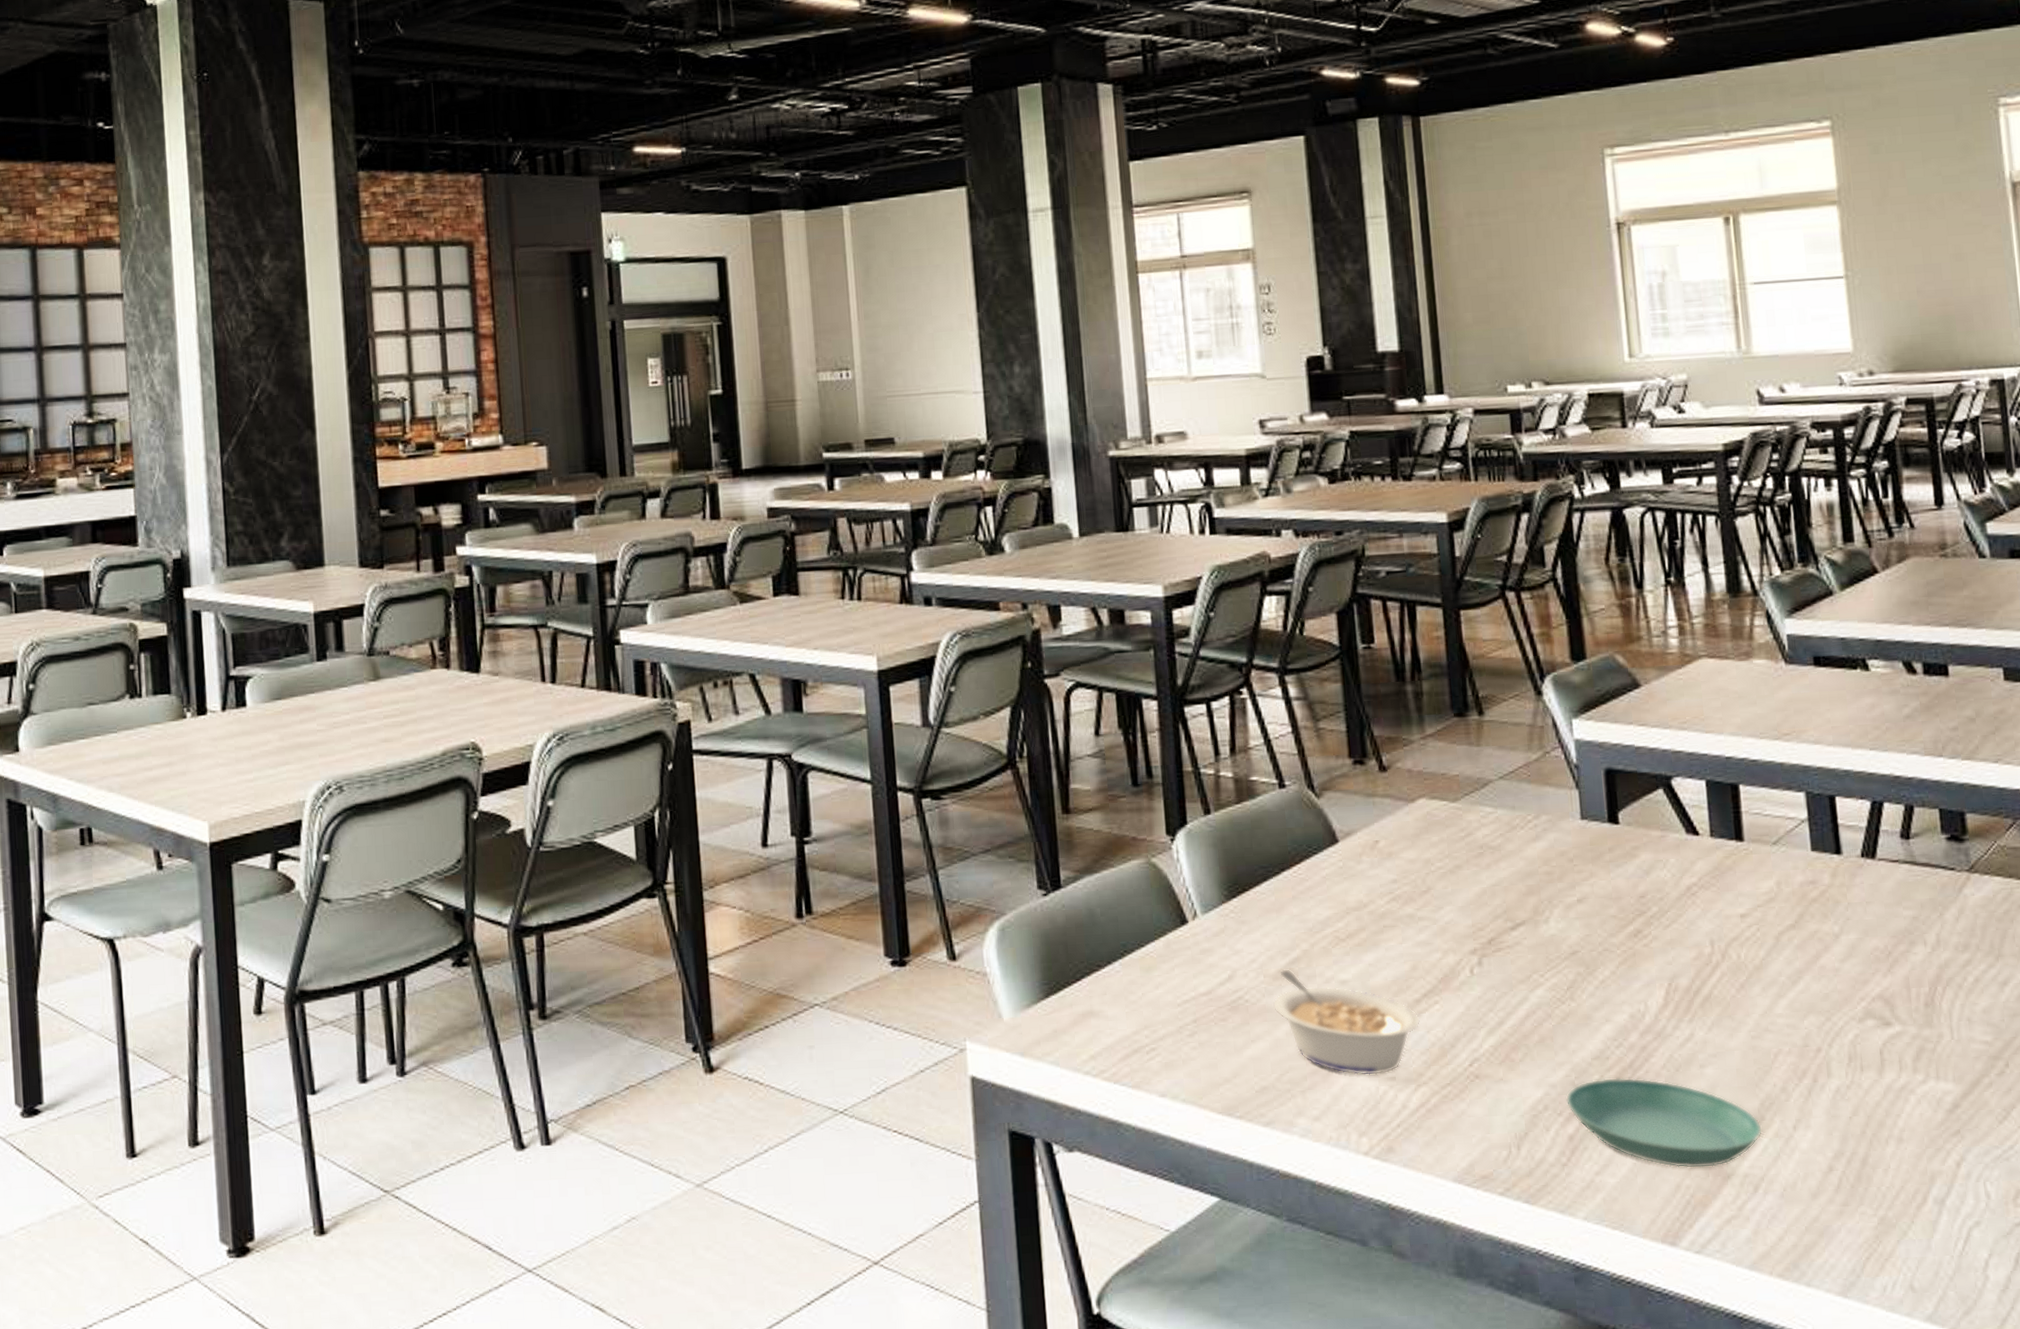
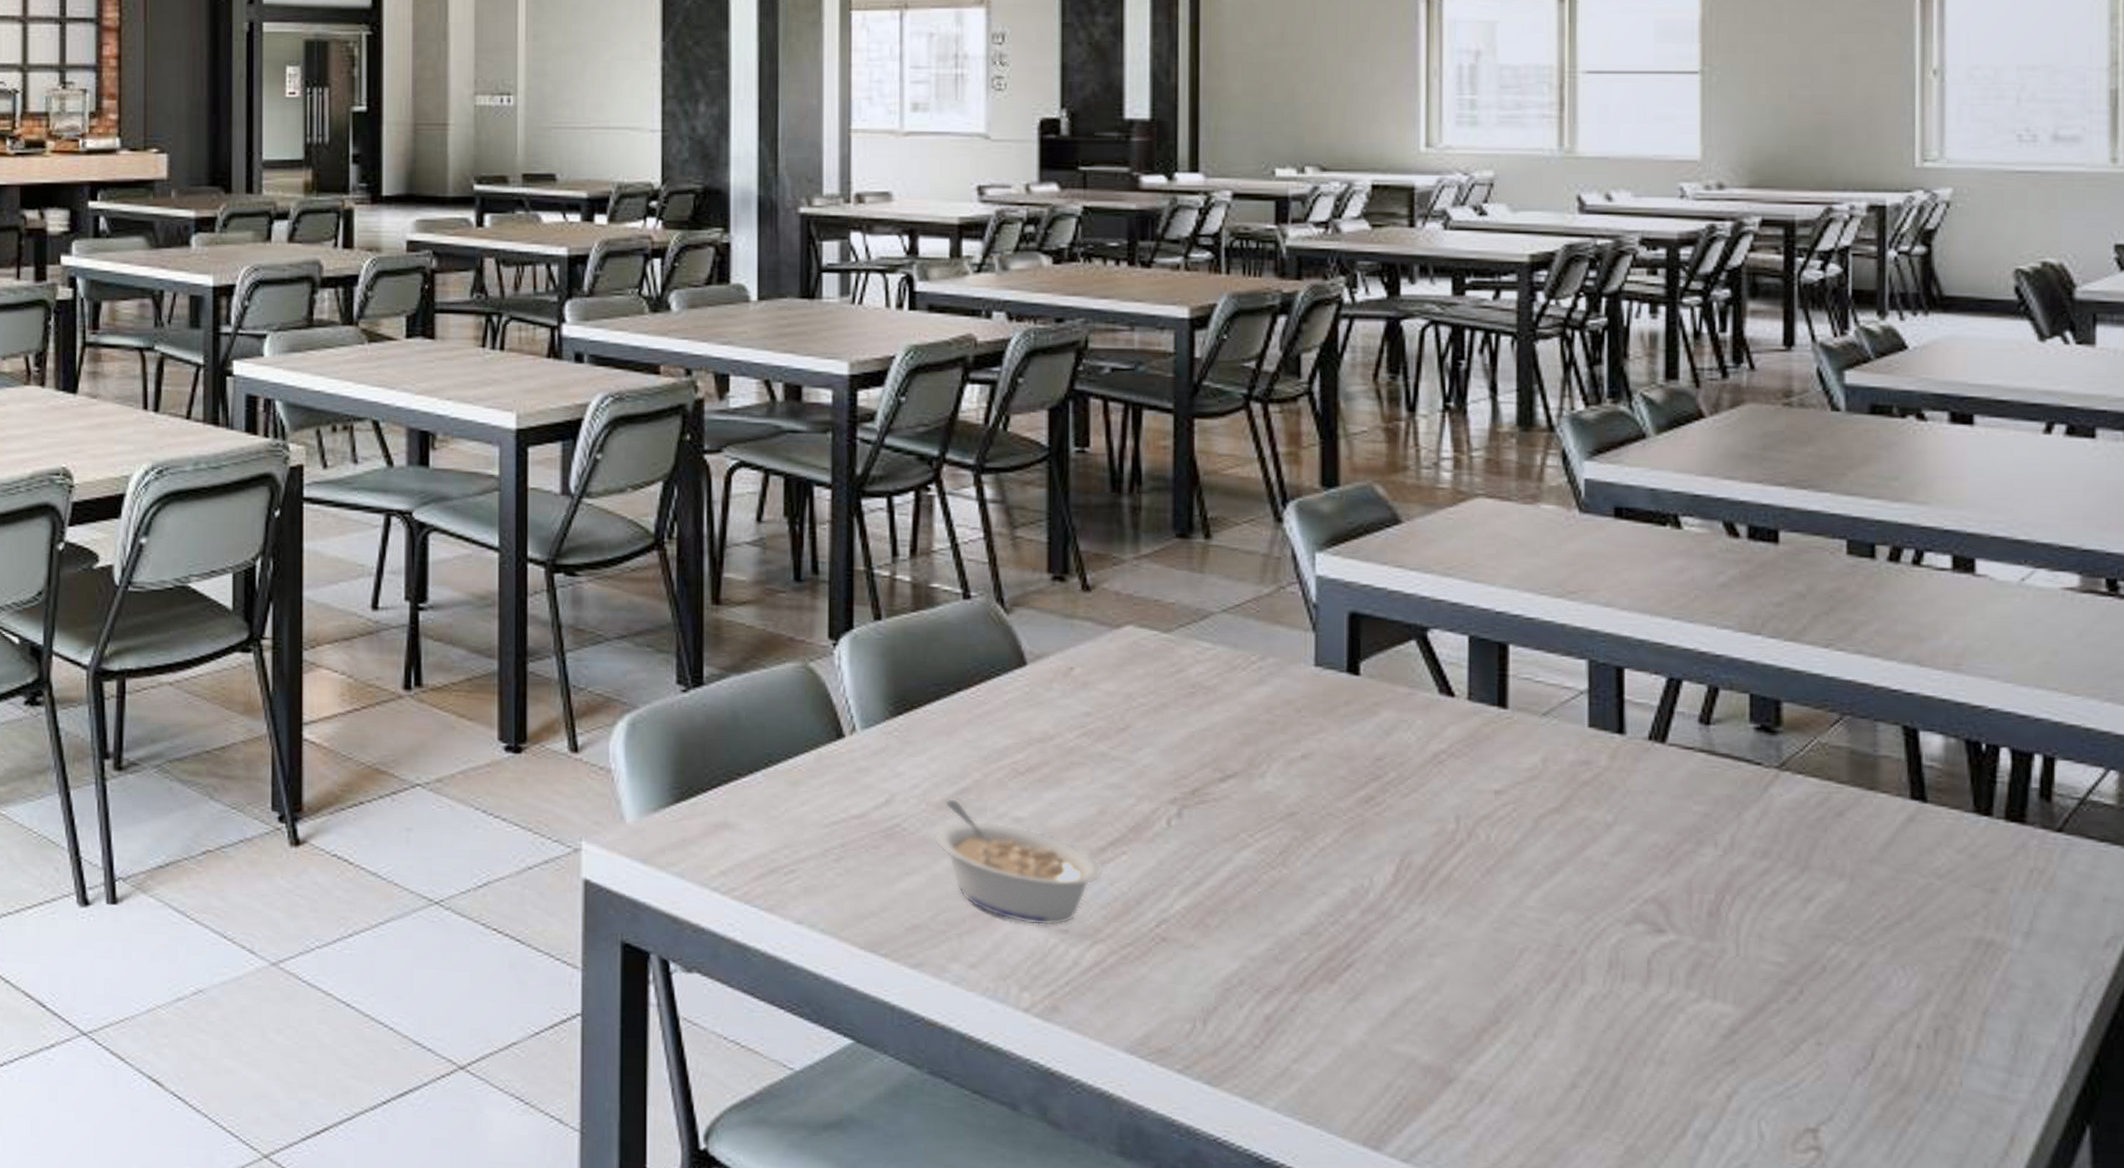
saucer: present [1565,1077,1763,1169] -> none [1265,956,1497,1069]

